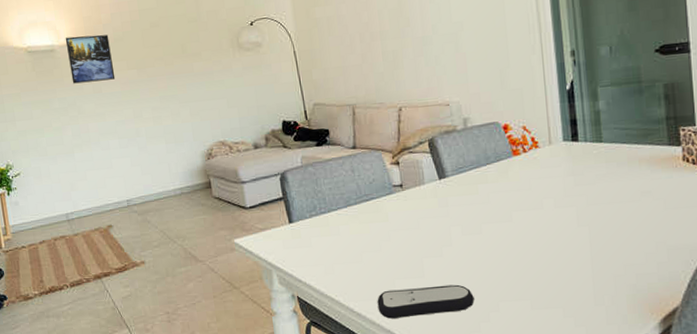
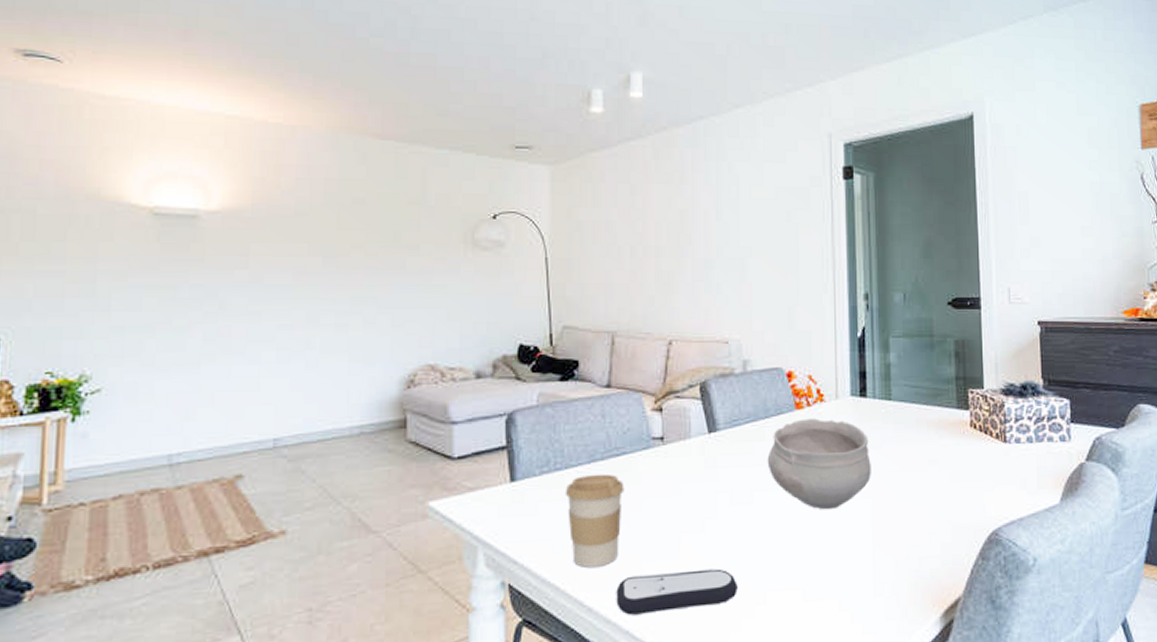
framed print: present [65,34,116,84] -> none [218,201,288,267]
coffee cup: none [330,215,376,284] -> present [564,473,624,567]
bowl: none [491,162,587,237] -> present [767,418,871,510]

